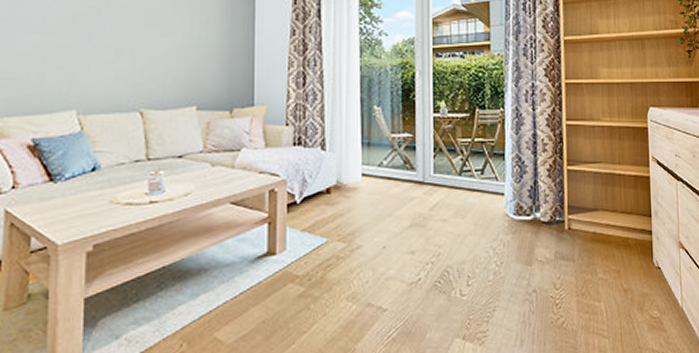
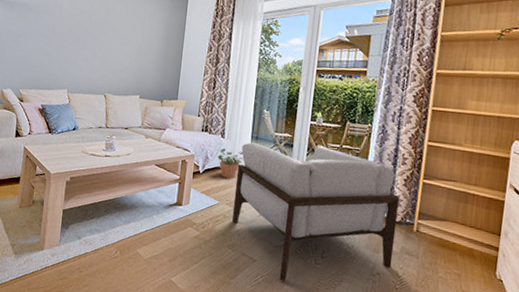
potted plant: none [318,164,355,205] -> present [217,148,244,179]
armchair: none [347,142,548,329] -> present [231,142,400,282]

